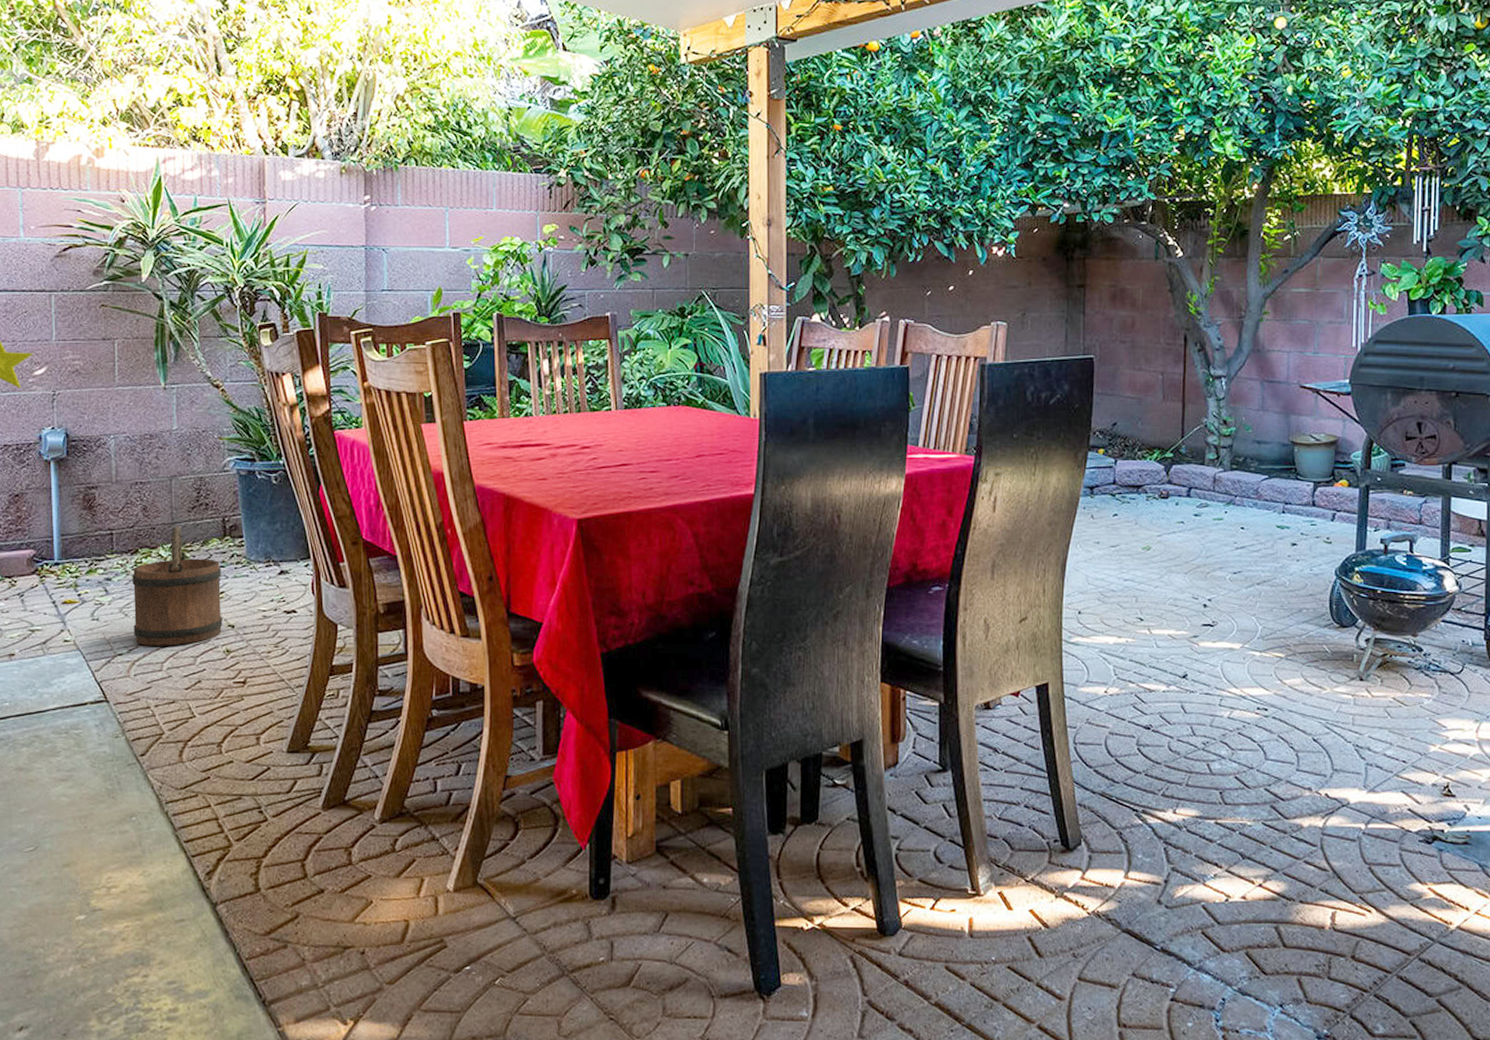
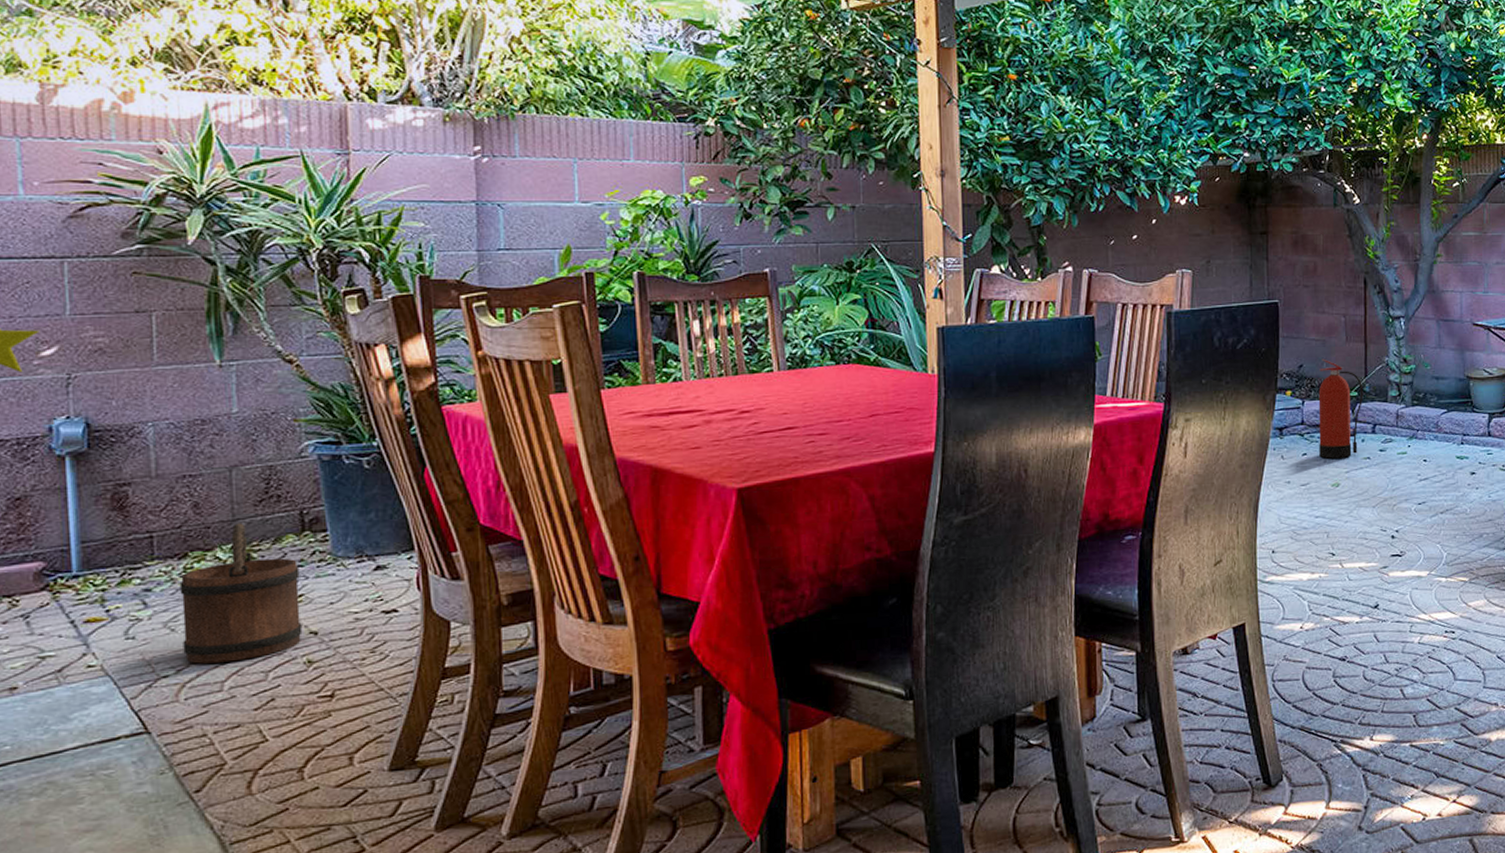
fire extinguisher: none [1131,417,1180,521] -> present [1318,358,1364,459]

